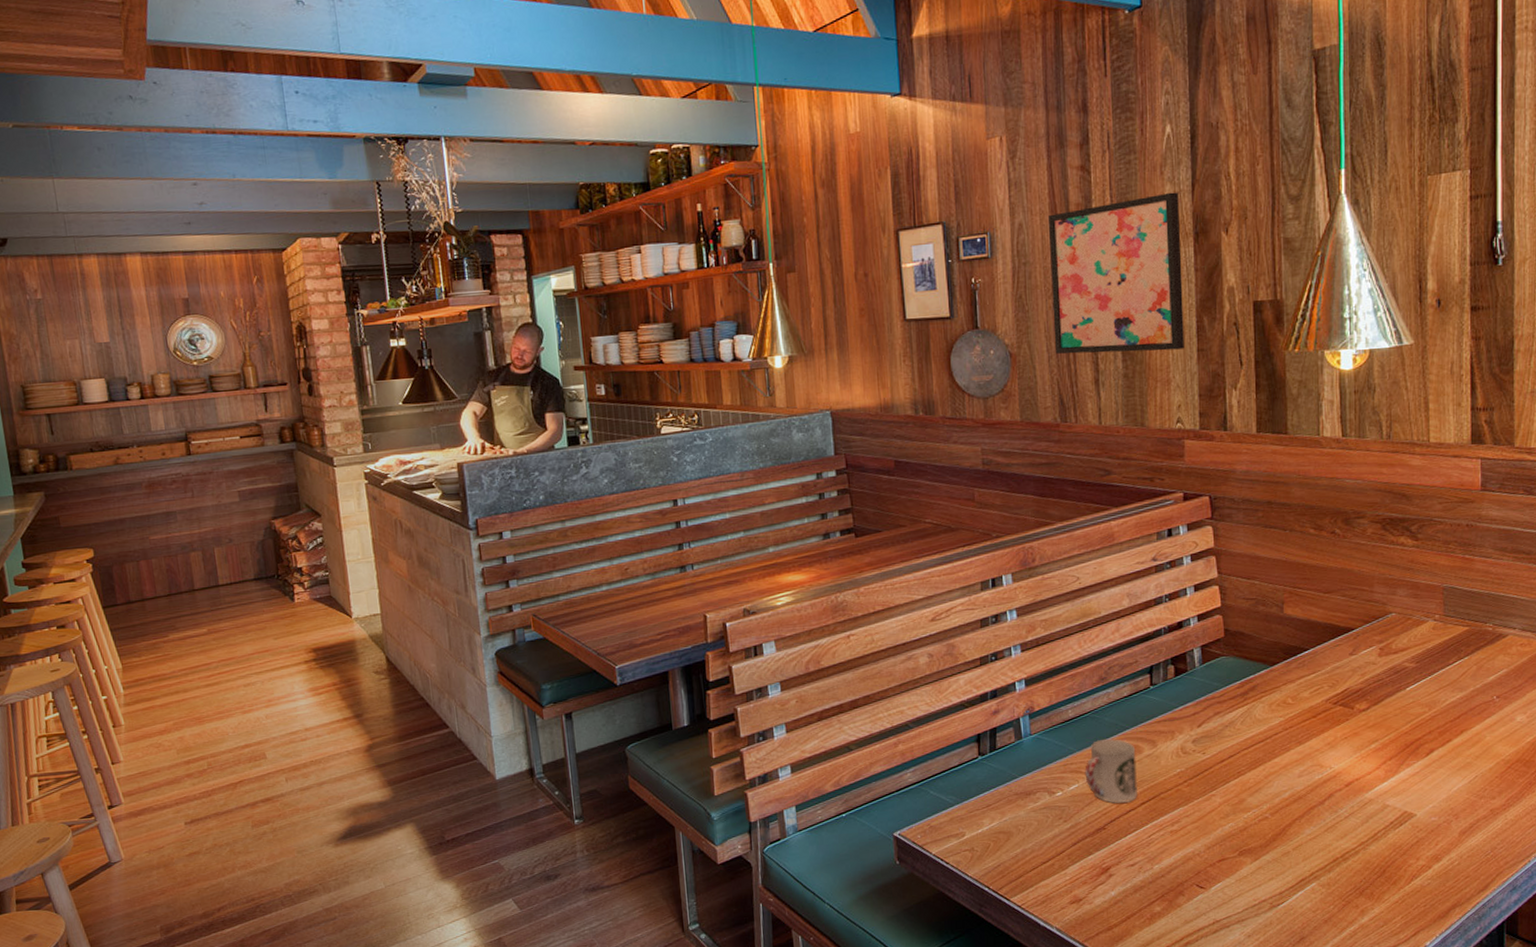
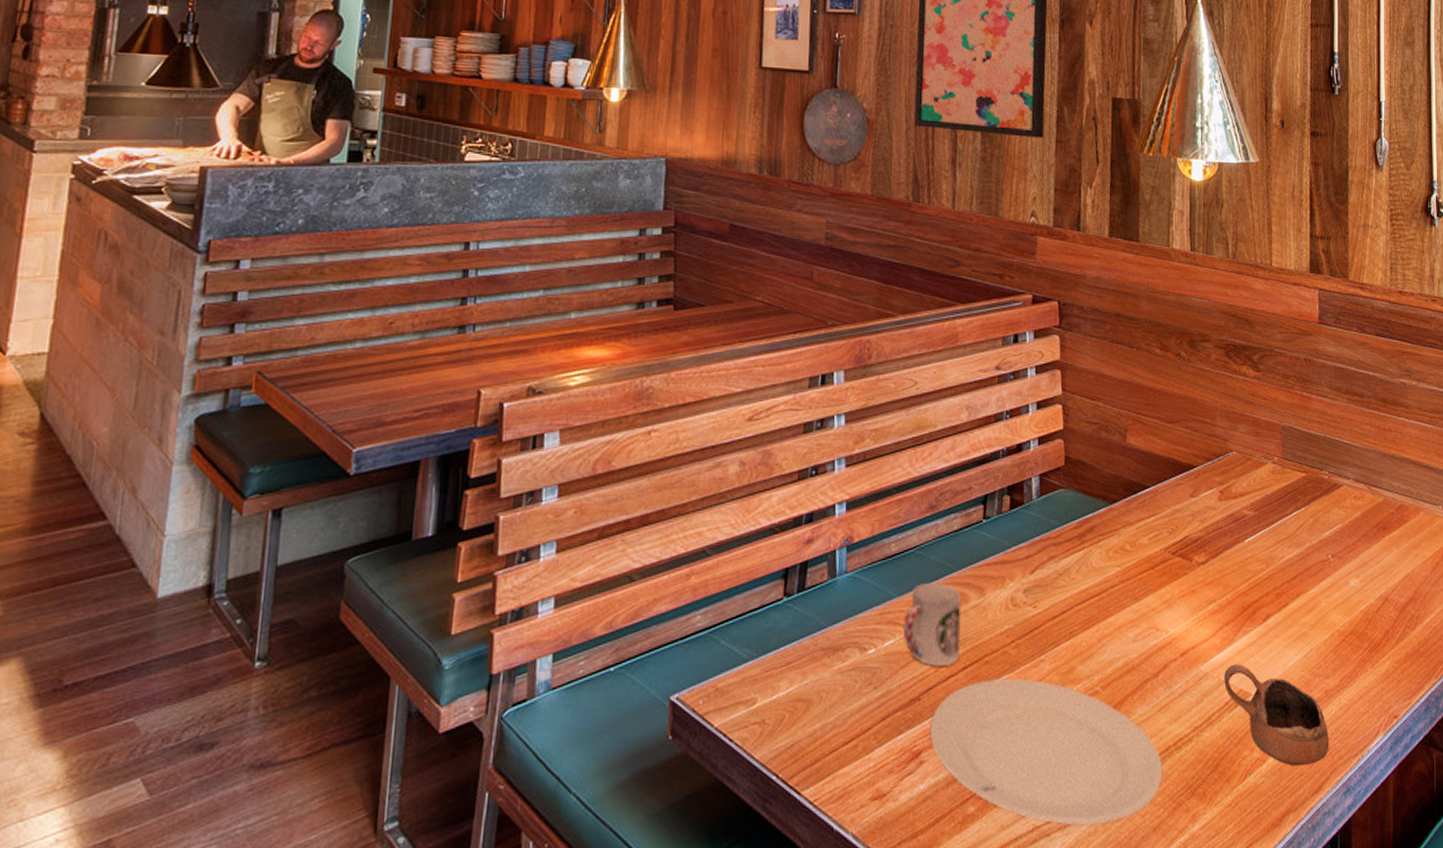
plate: none [1115,809,1332,920] -> present [929,678,1163,826]
cup: none [1388,791,1495,871] -> present [1224,664,1330,767]

